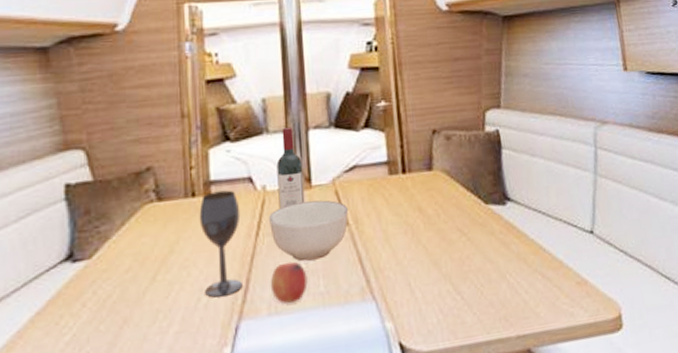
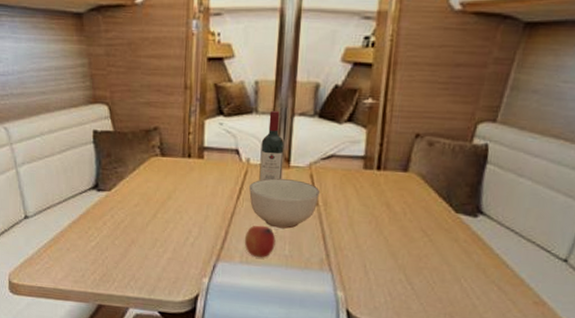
wine glass: present [199,190,242,298] -> none [192,156,226,241]

